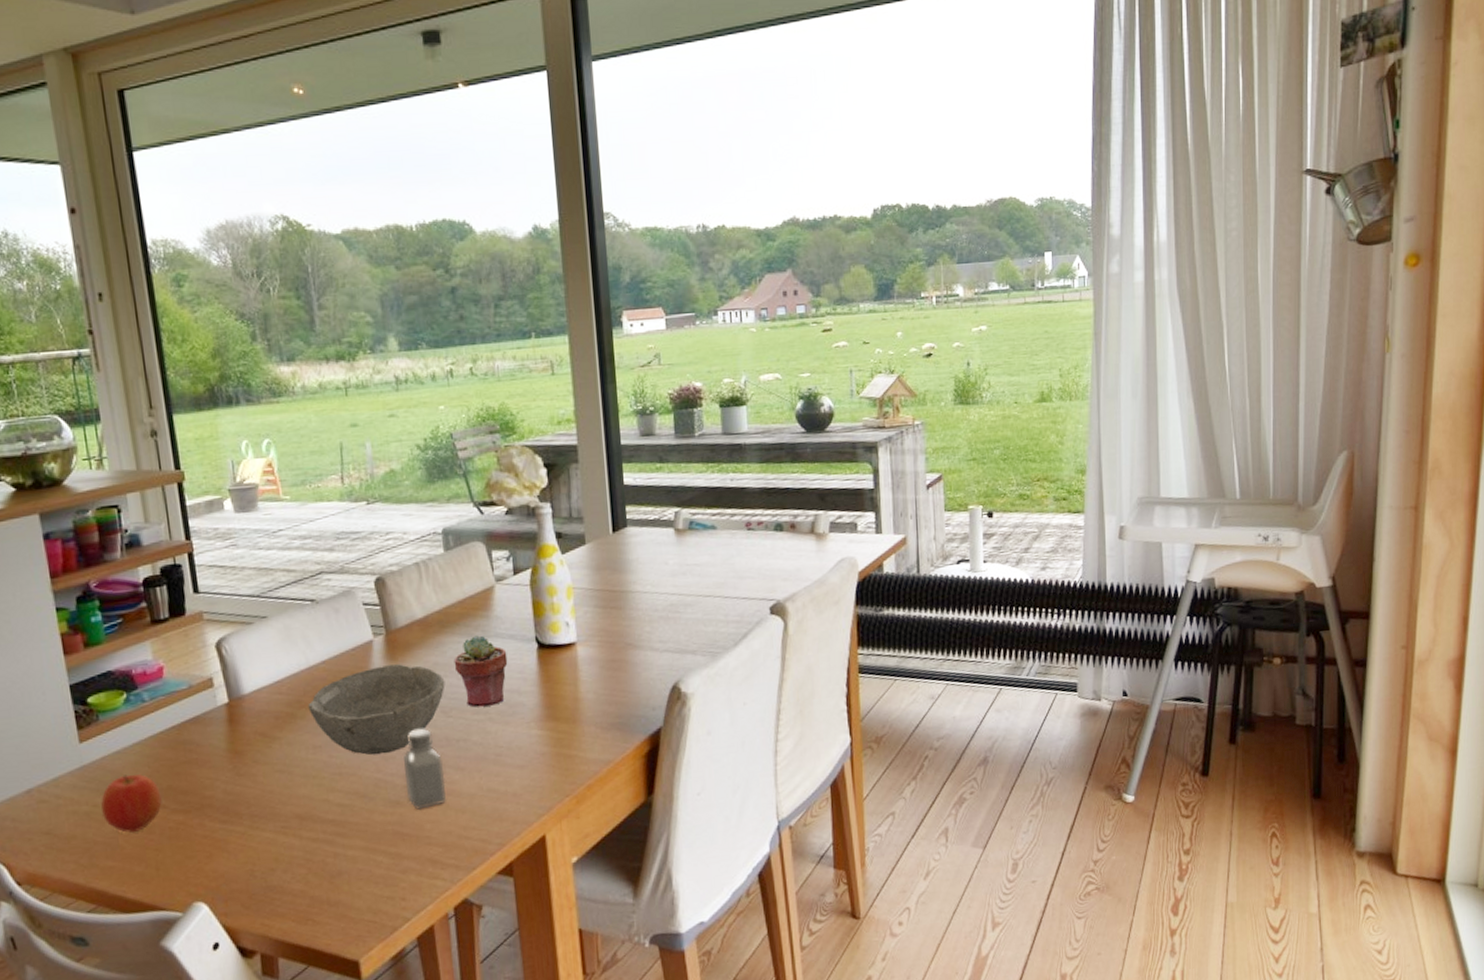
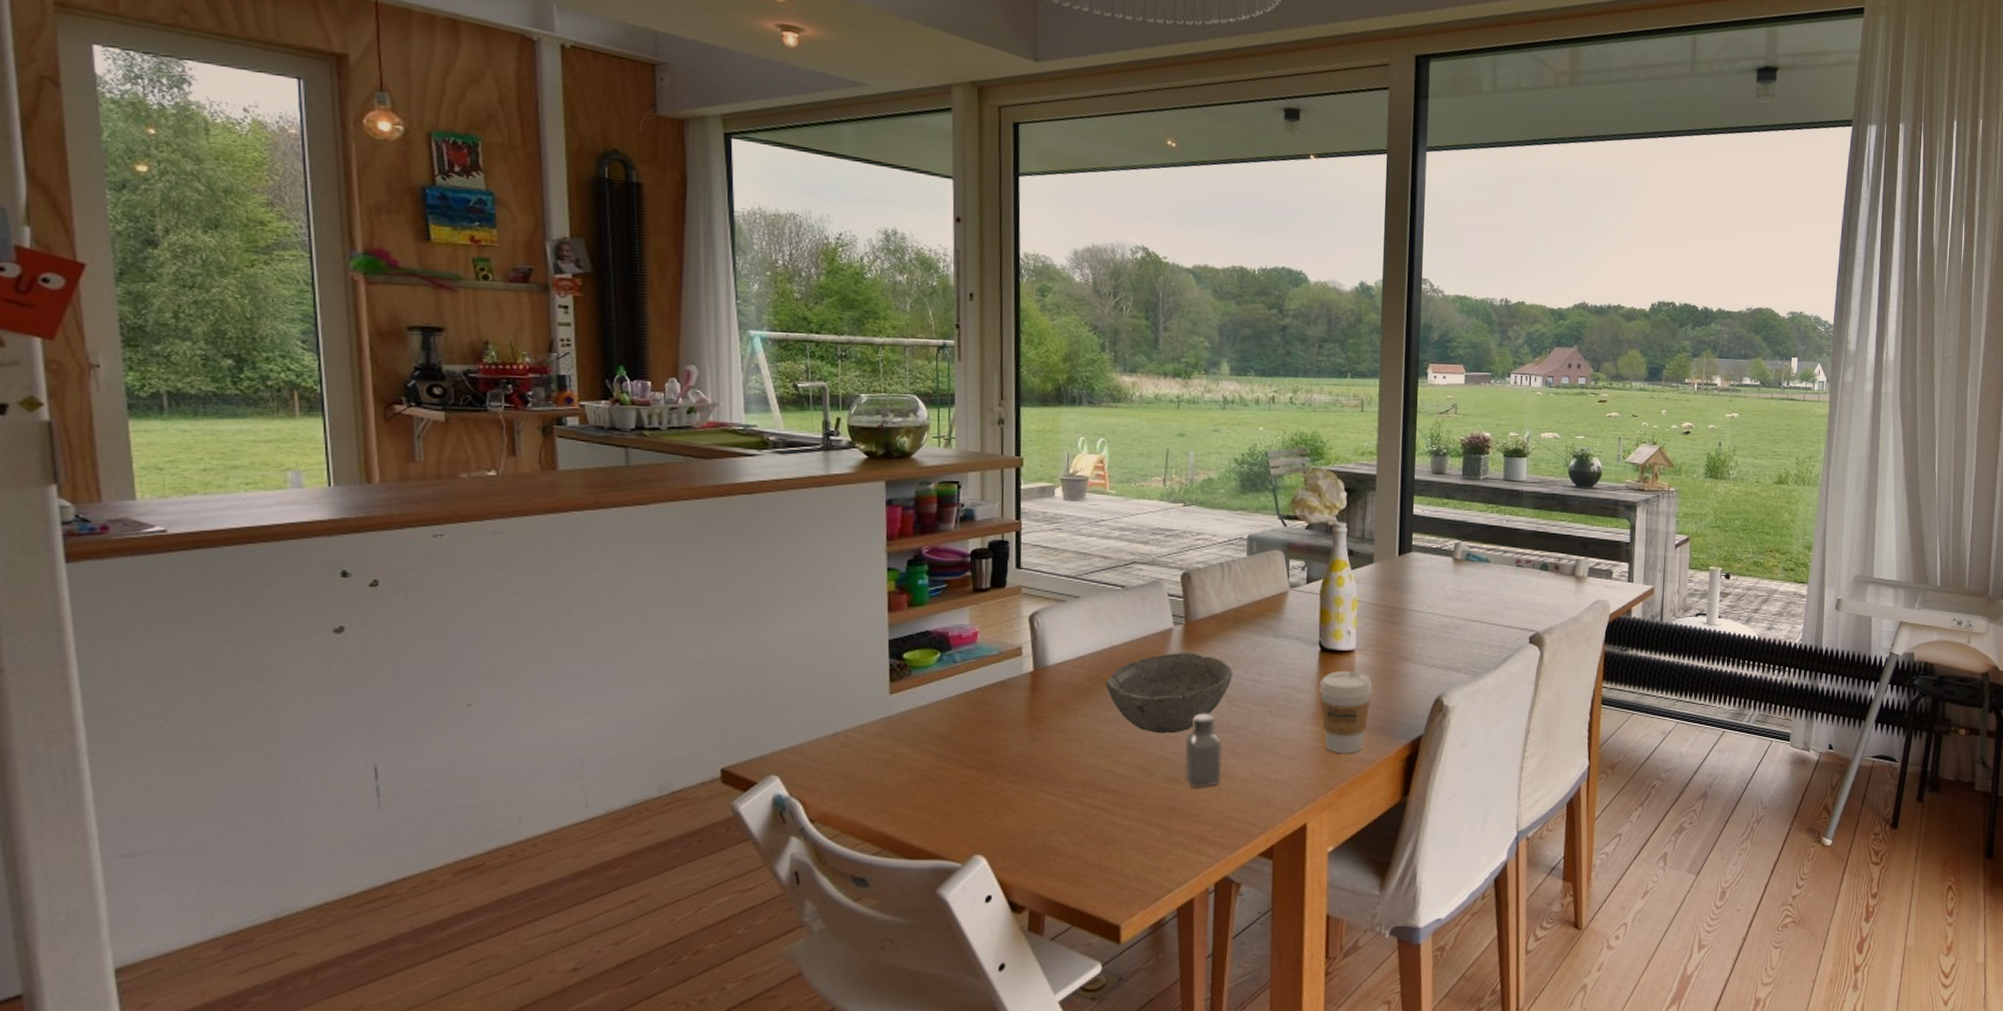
apple: present [101,774,162,833] -> none [901,728,958,784]
potted succulent: present [453,635,508,707] -> none [1243,634,1292,699]
coffee cup: none [541,665,601,757] -> present [1319,671,1373,754]

